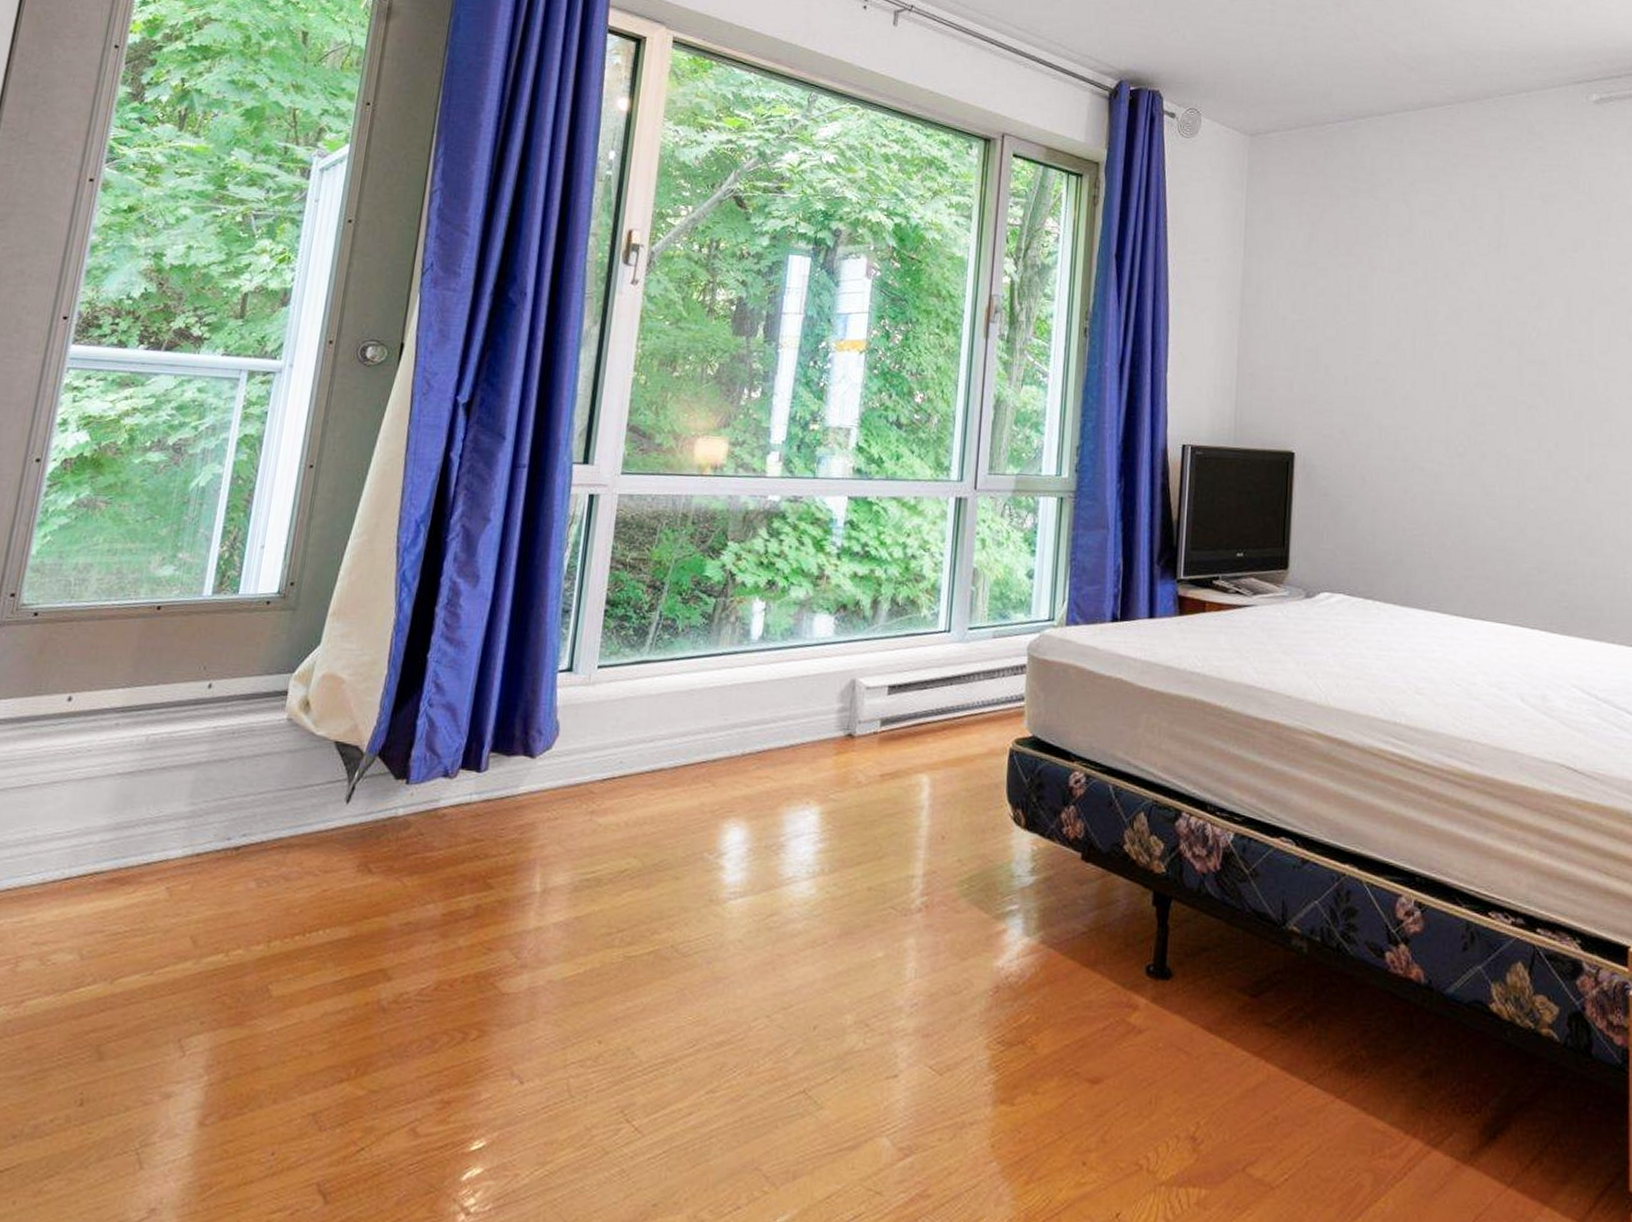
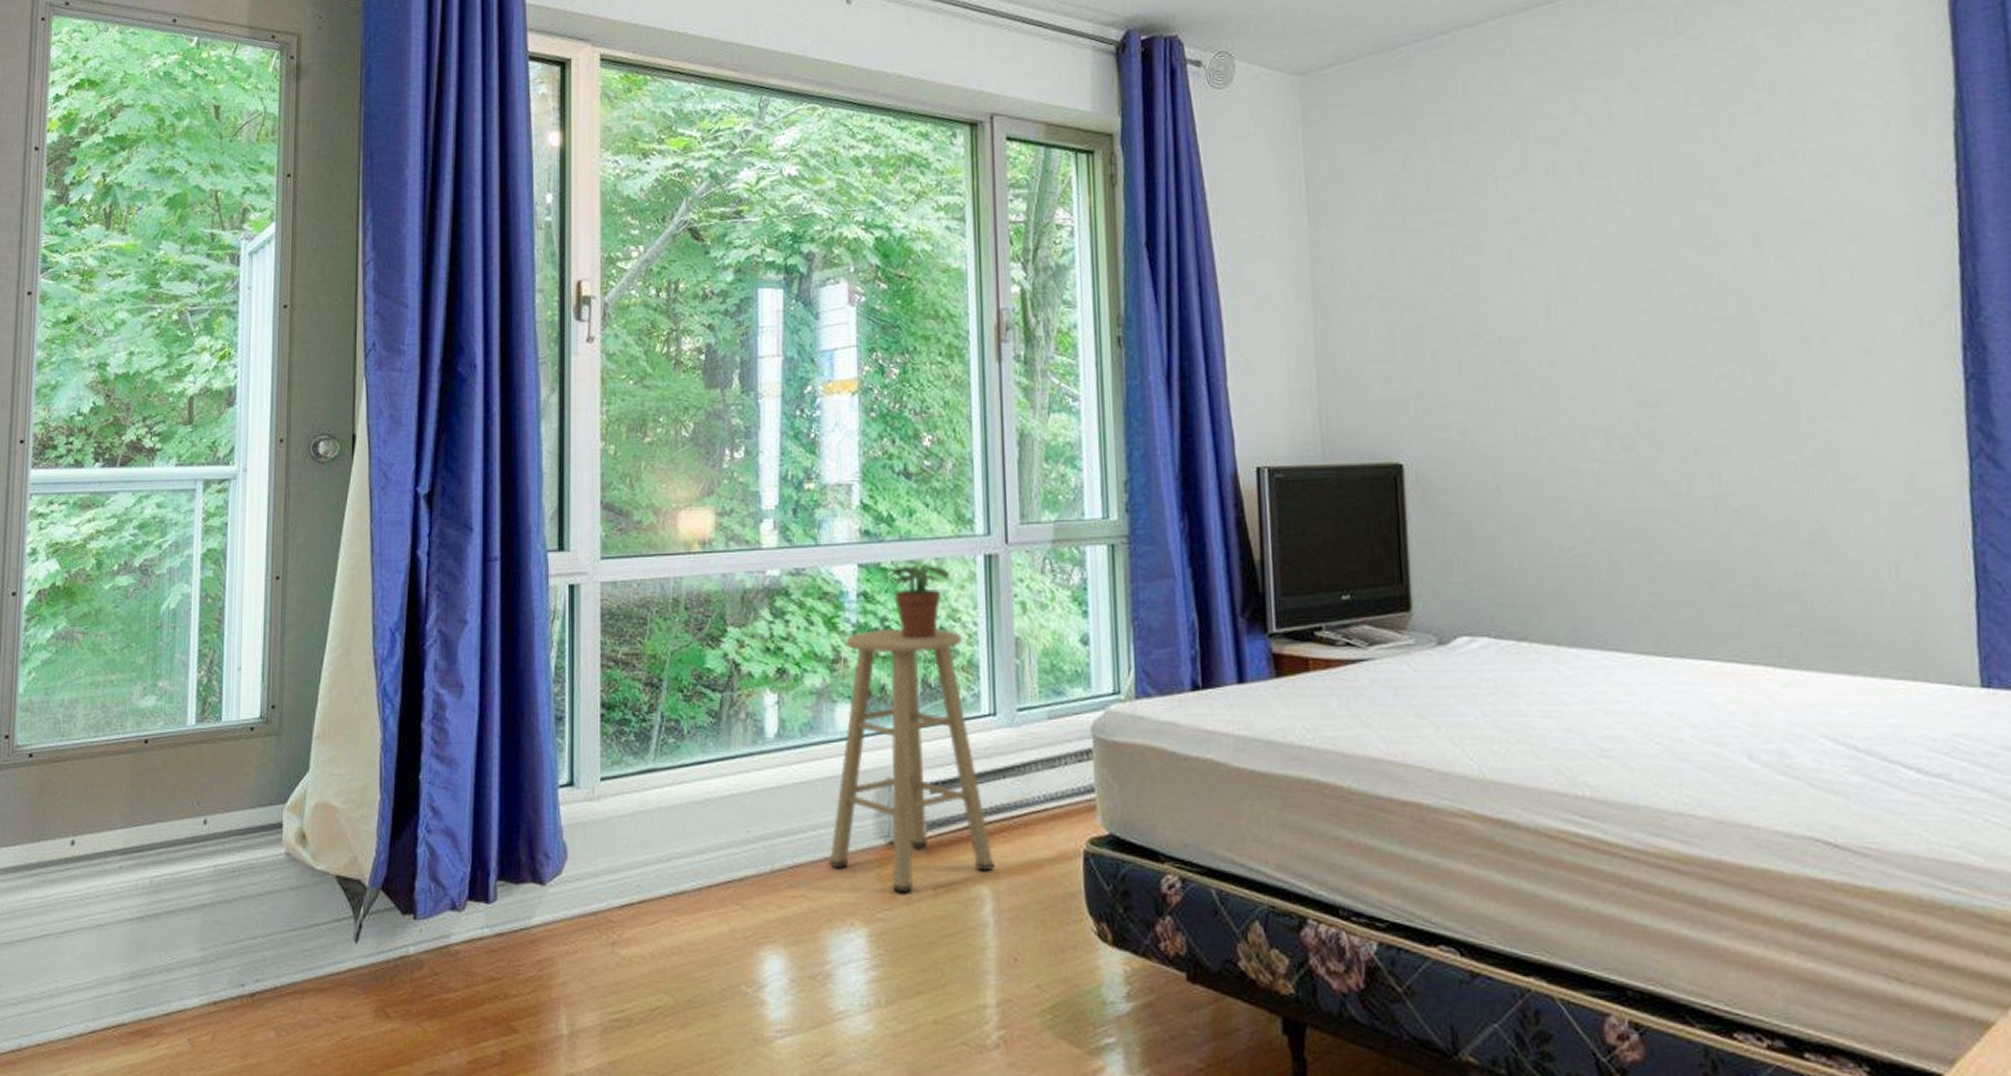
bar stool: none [793,552,935,780] -> present [829,628,995,895]
potted plant: none [871,500,925,564] -> present [887,564,950,639]

